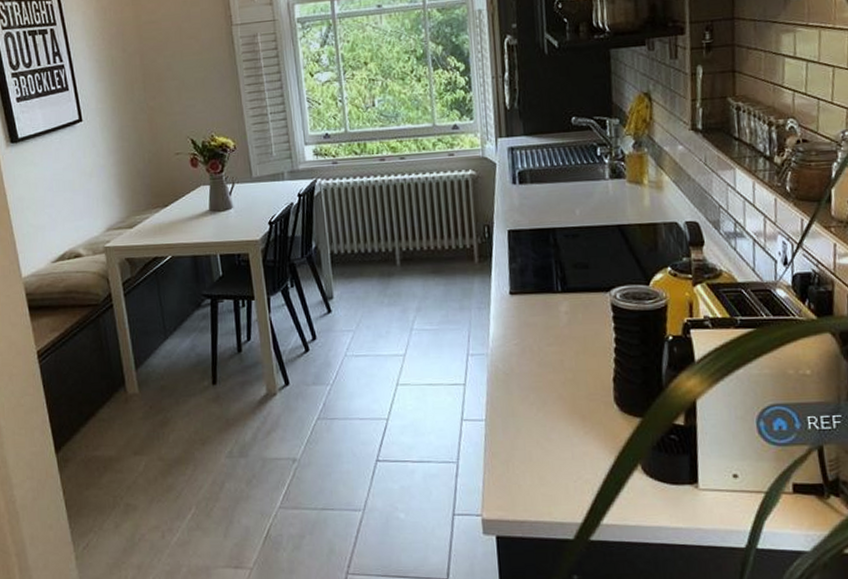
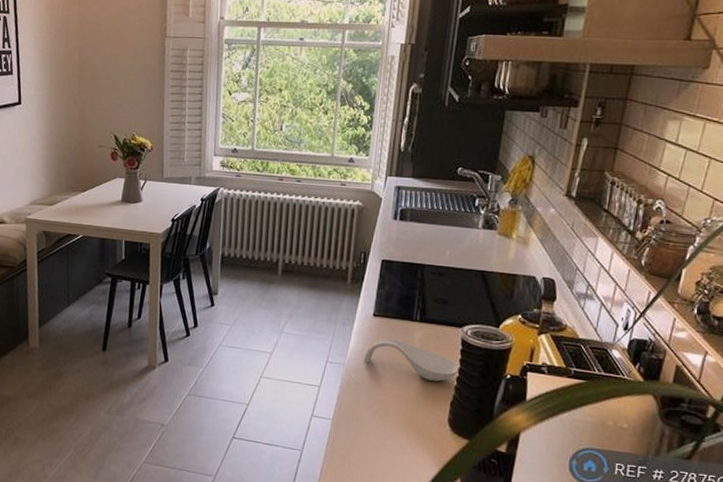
spoon rest: none [508,316,615,357] -> present [364,338,459,381]

